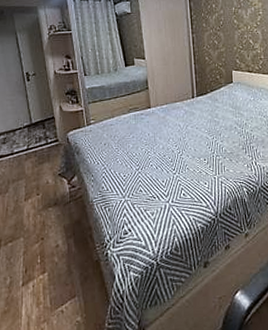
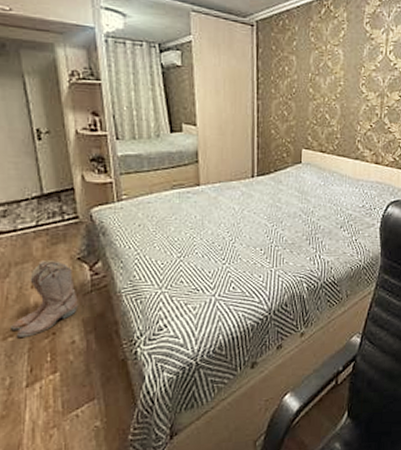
boots: none [10,177,60,242] -> present [11,261,78,337]

